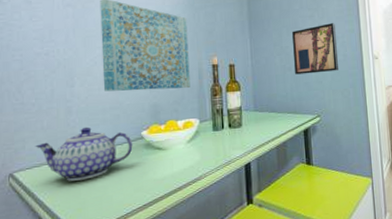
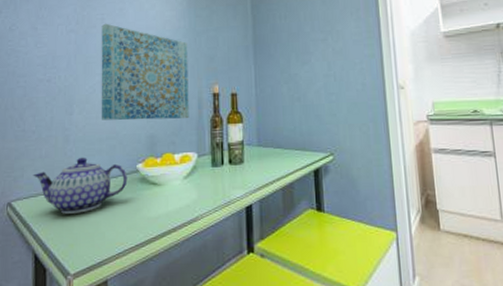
wall art: present [292,23,338,75] -> none [302,47,356,106]

